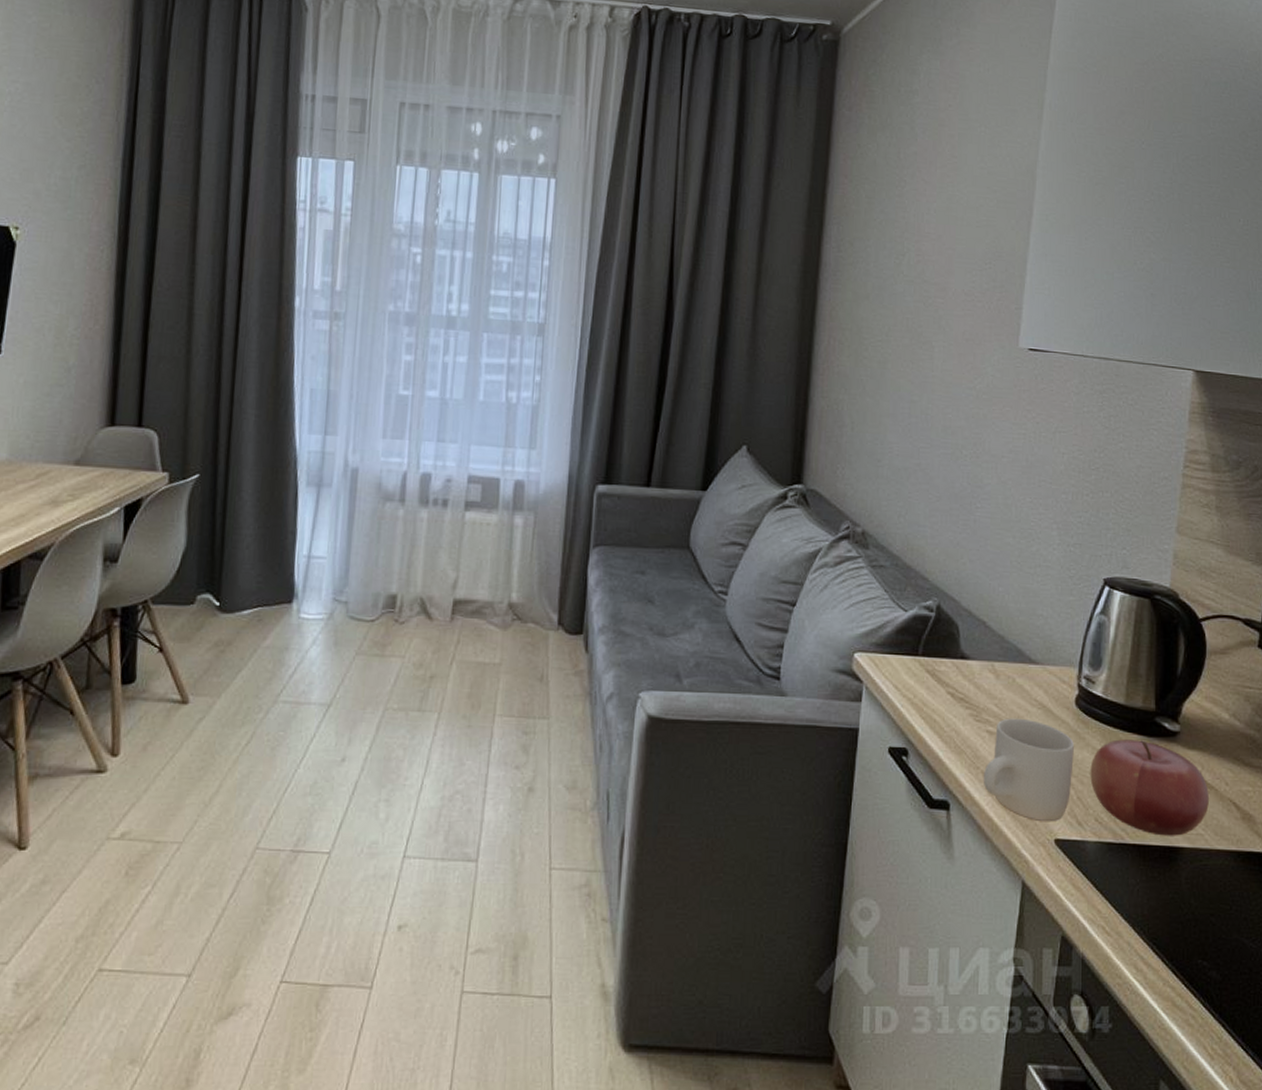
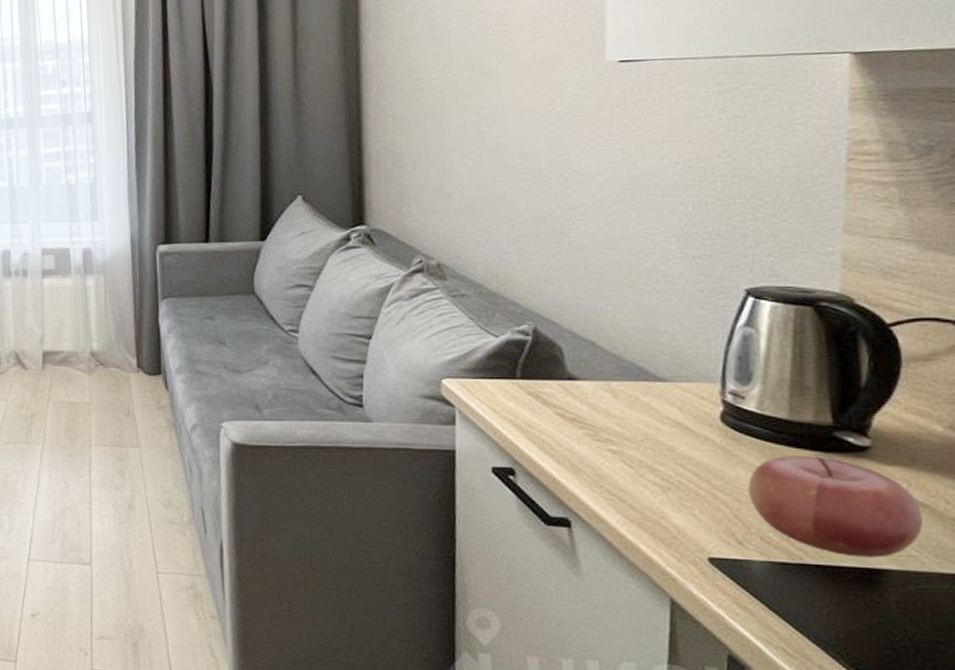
mug: present [983,718,1075,822] -> none [608,436,725,541]

